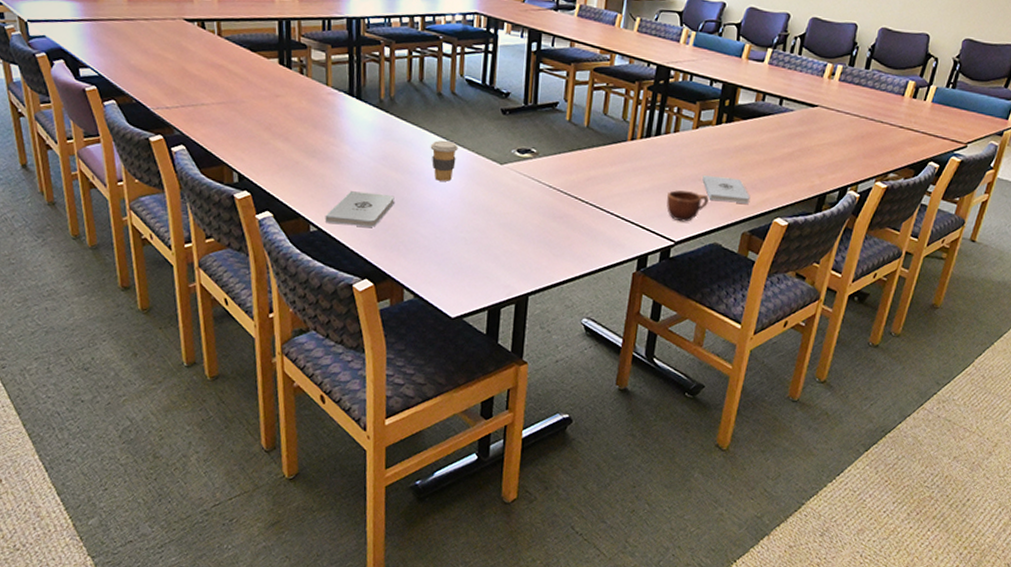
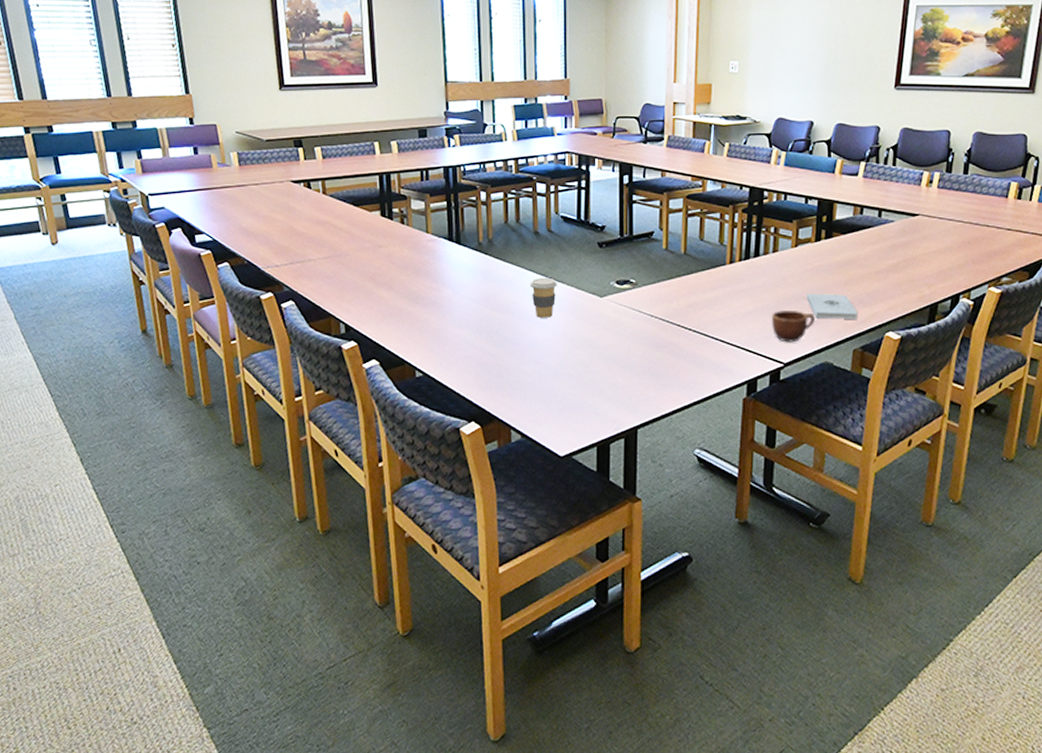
notepad: present [324,191,395,227] -> none [430,334,497,369]

